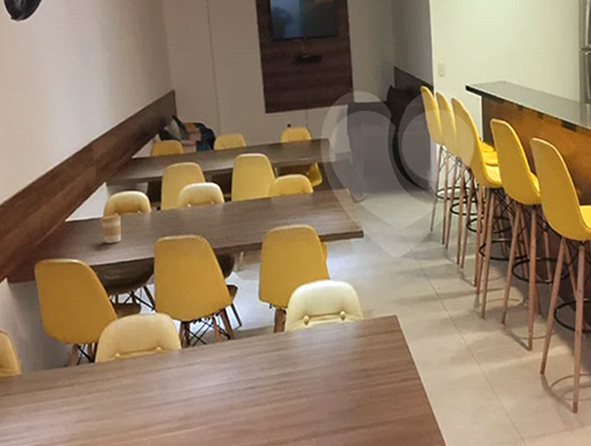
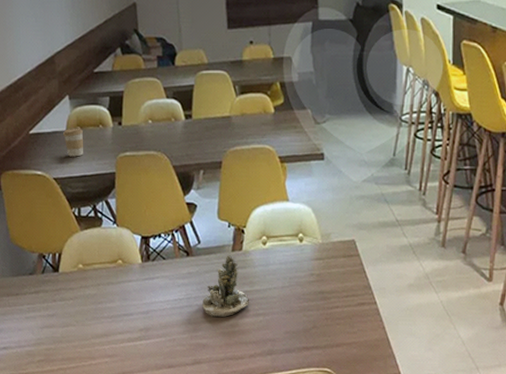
succulent planter: none [244,336,293,401] -> present [202,255,250,317]

